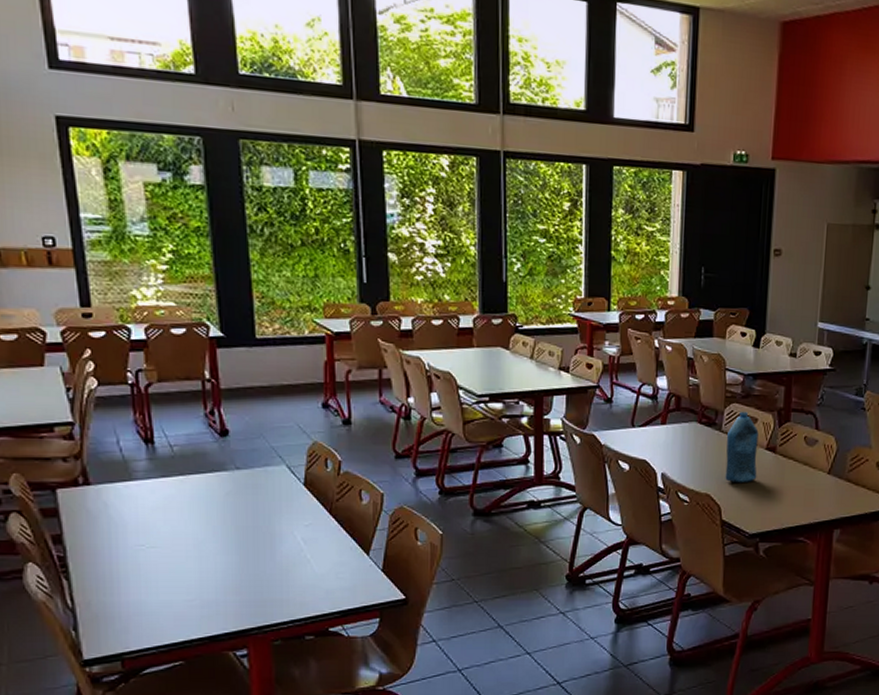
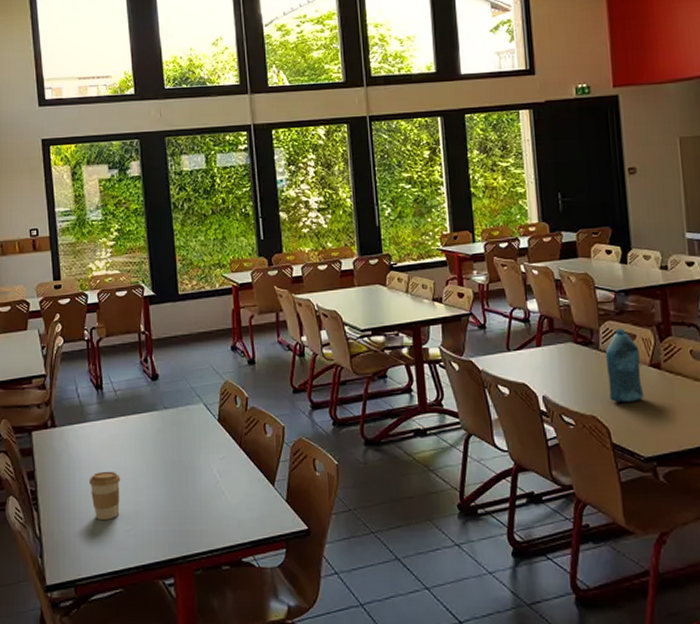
coffee cup: none [138,536,180,589] -> present [89,471,121,520]

